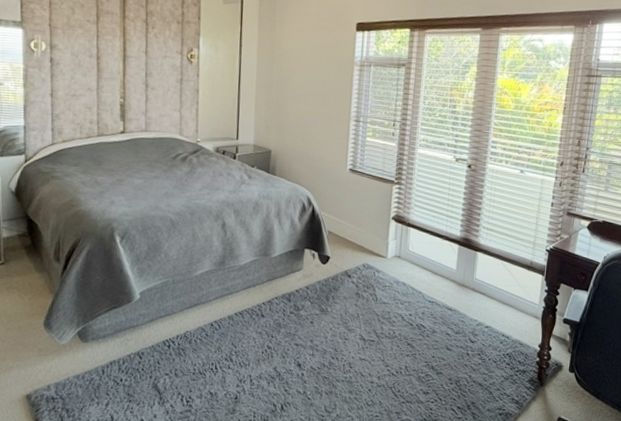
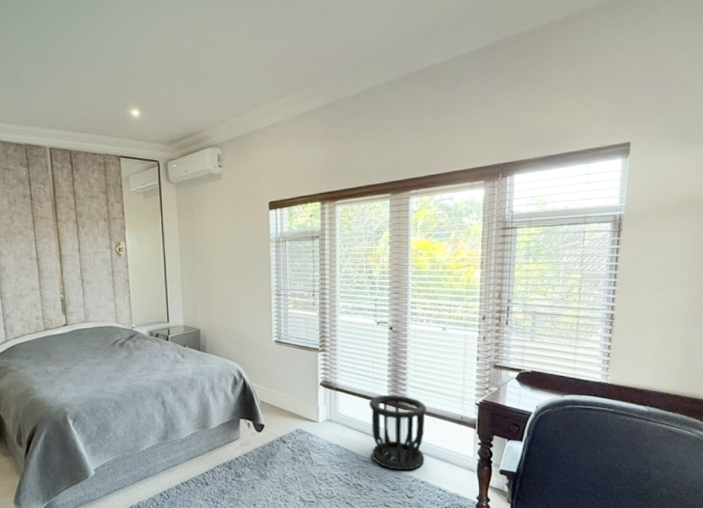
wastebasket: none [438,234,498,314] -> present [369,394,427,471]

